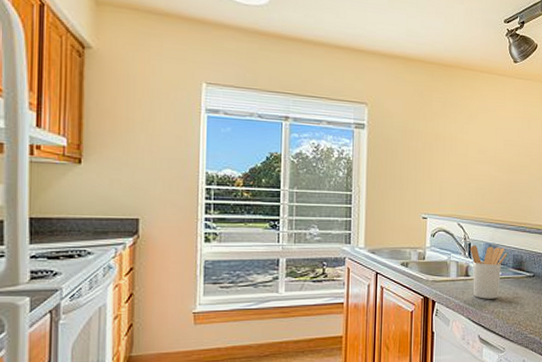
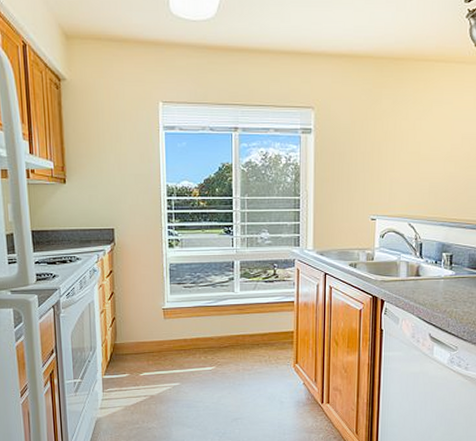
utensil holder: present [469,245,507,299] -> none [421,245,462,299]

